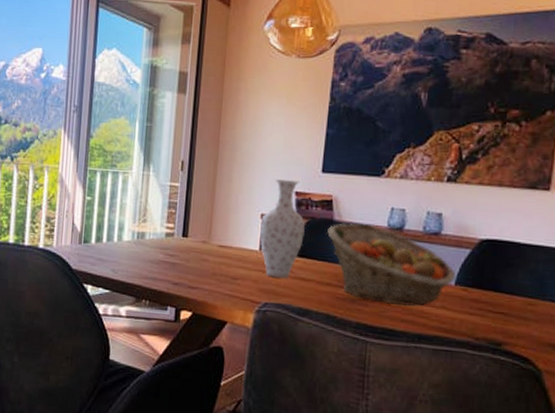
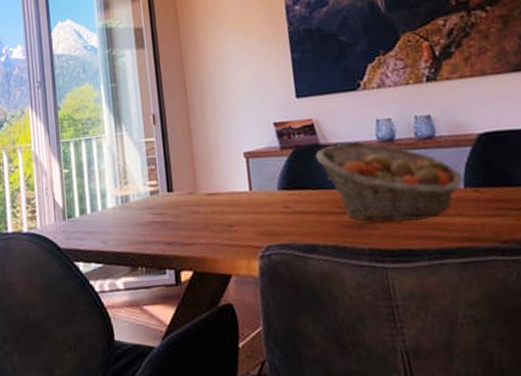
vase: present [260,179,305,279] -> none [244,111,293,217]

